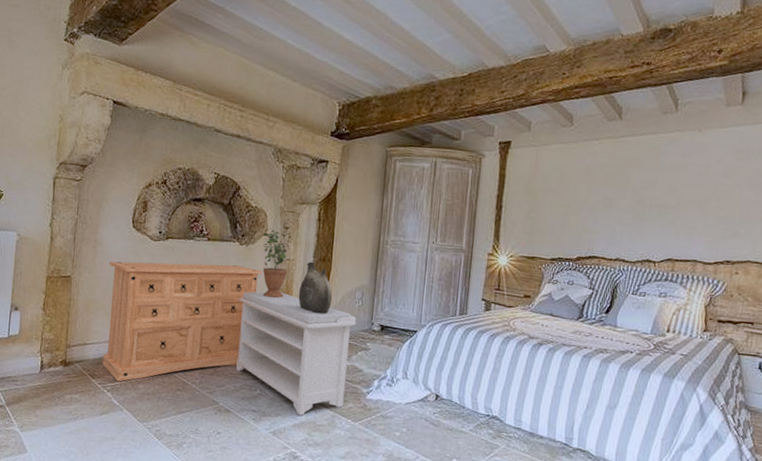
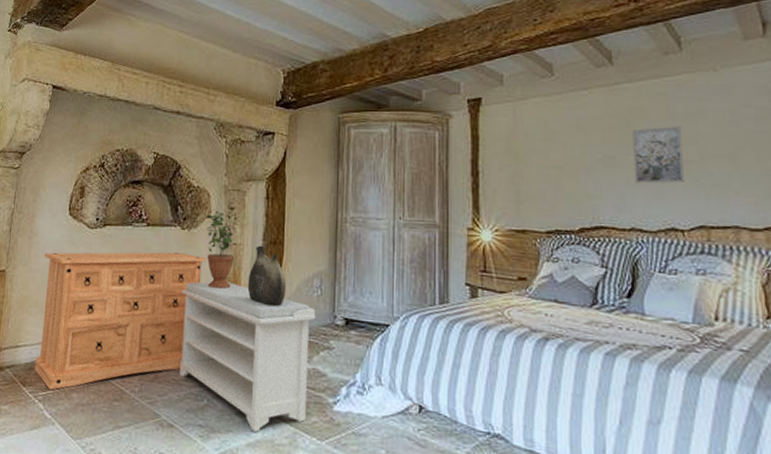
wall art: none [624,176,668,224] -> present [632,126,686,184]

